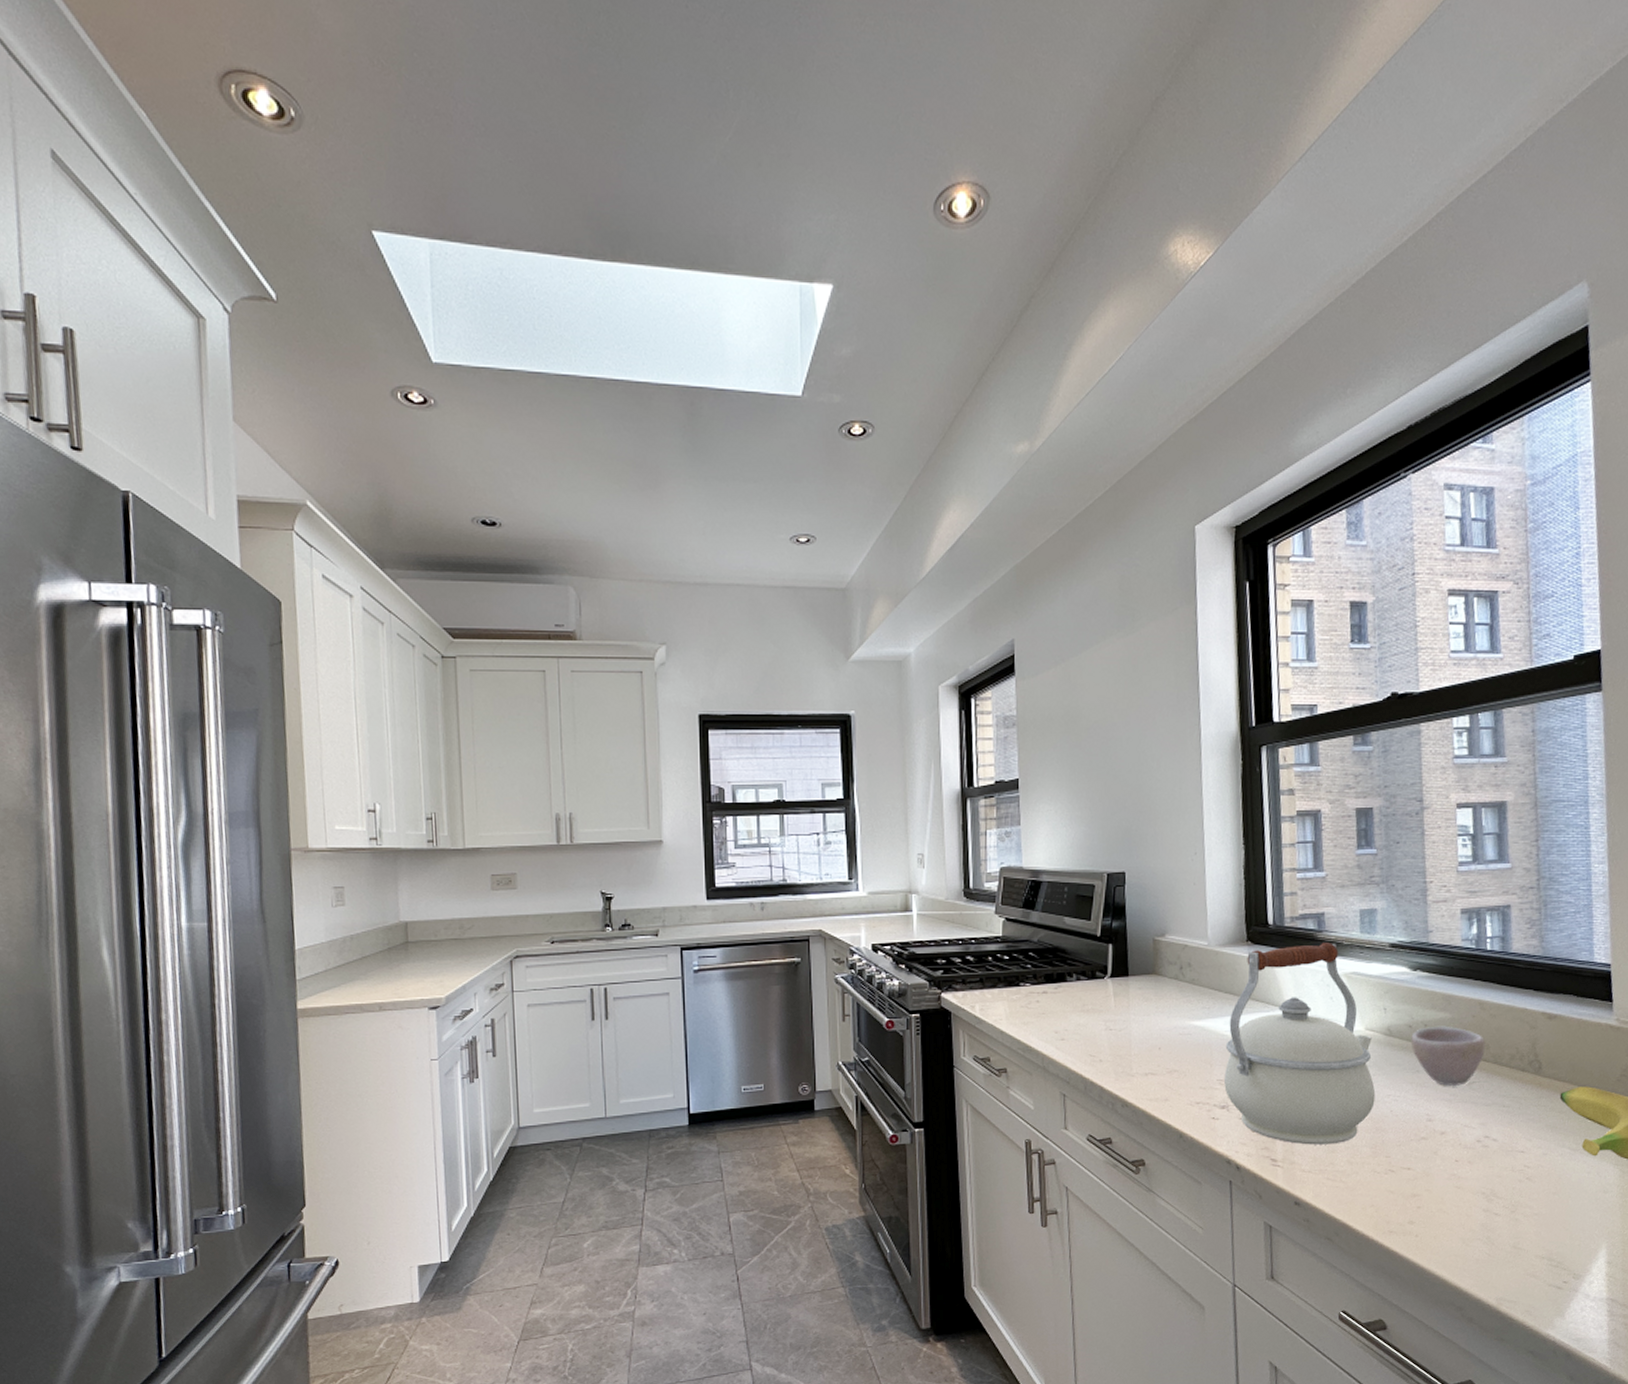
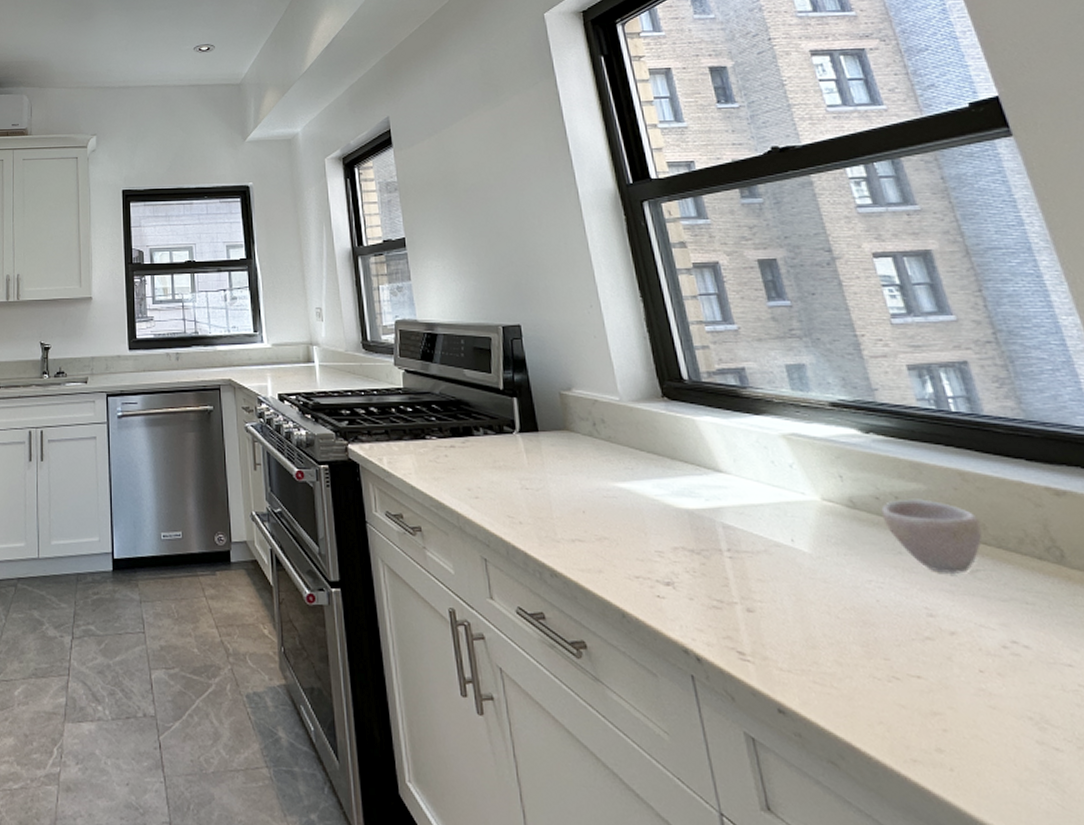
kettle: present [1223,943,1376,1145] -> none [657,400,854,639]

